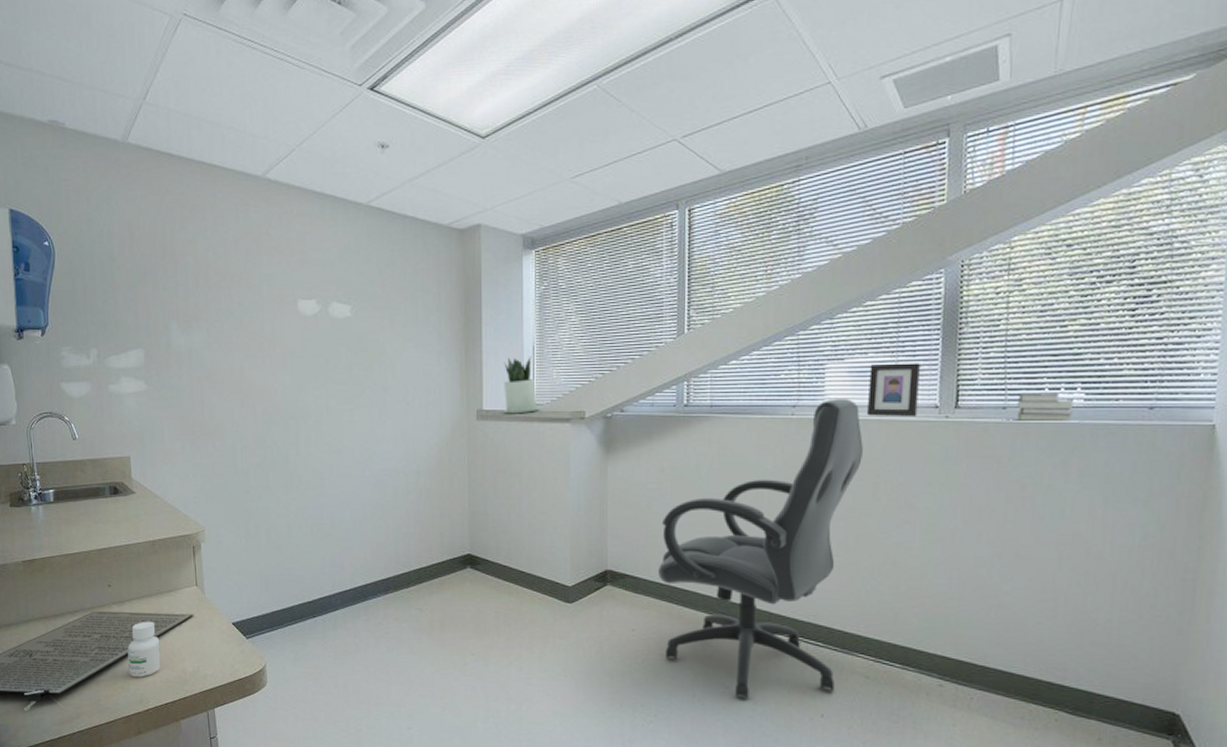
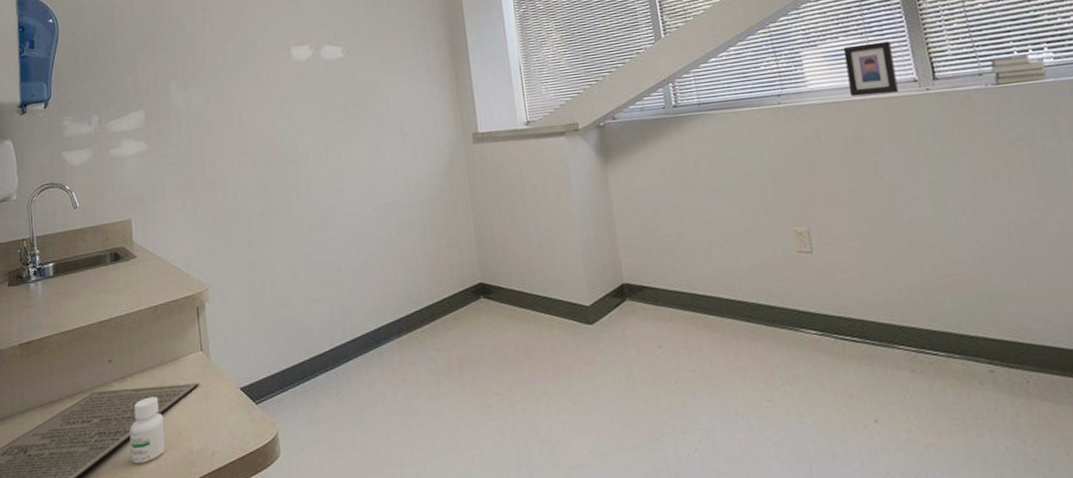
planter: present [502,356,540,414] -> none [493,75,534,134]
chair: present [658,399,863,699] -> none [671,82,883,411]

